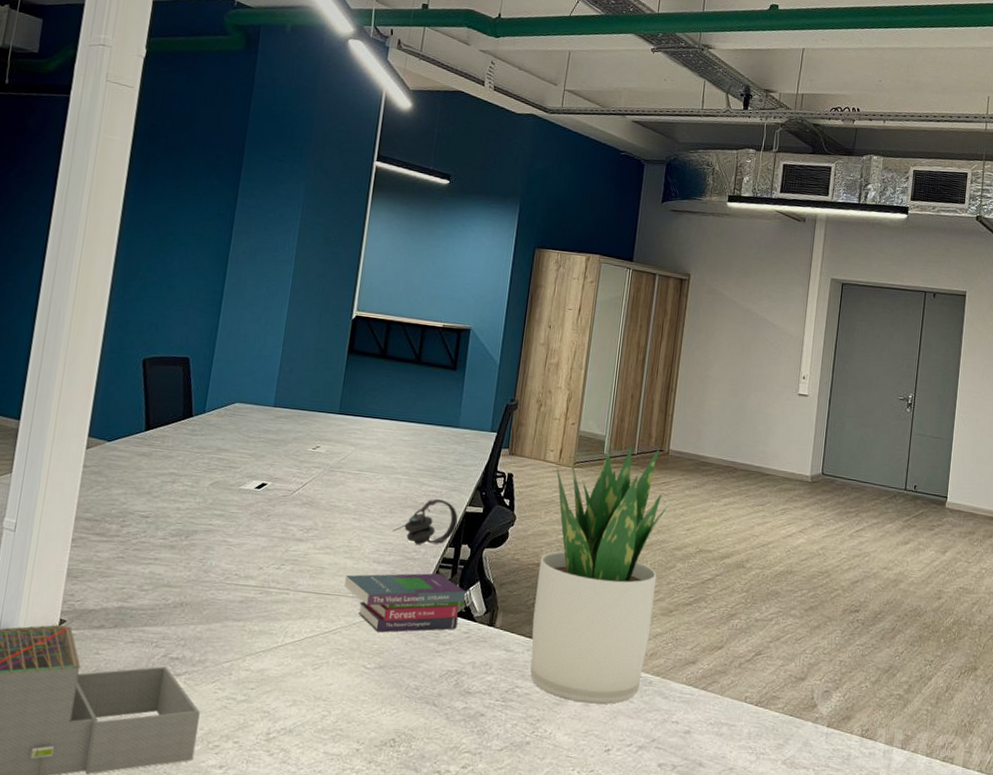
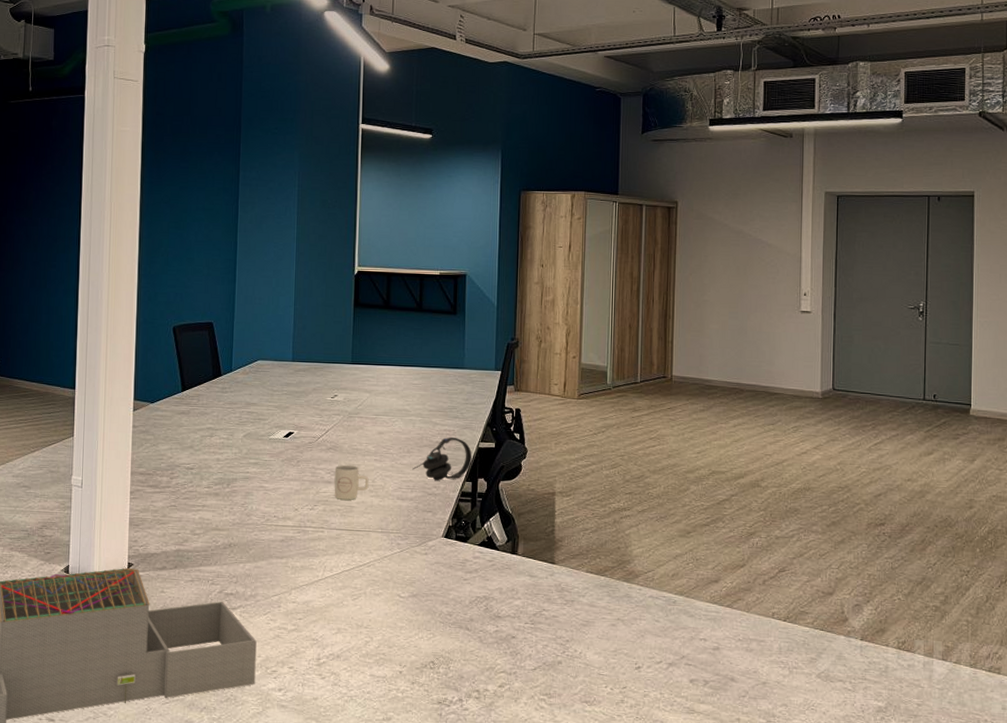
mug: none [305,522,345,561] -> present [334,464,369,500]
books: present [345,573,467,633] -> none [373,506,487,564]
planter: present [530,446,670,704] -> none [553,375,678,624]

